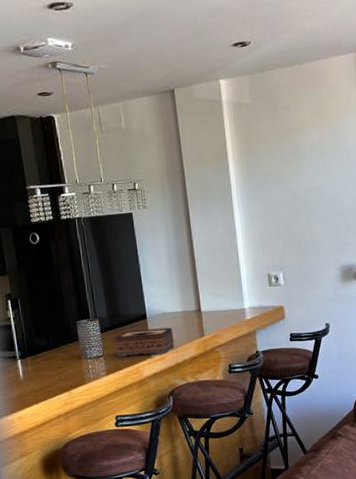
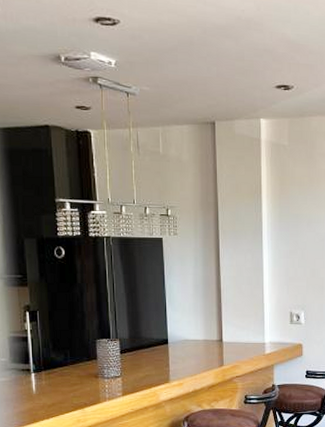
tissue box: present [114,327,175,357] -> none [134,354,194,380]

